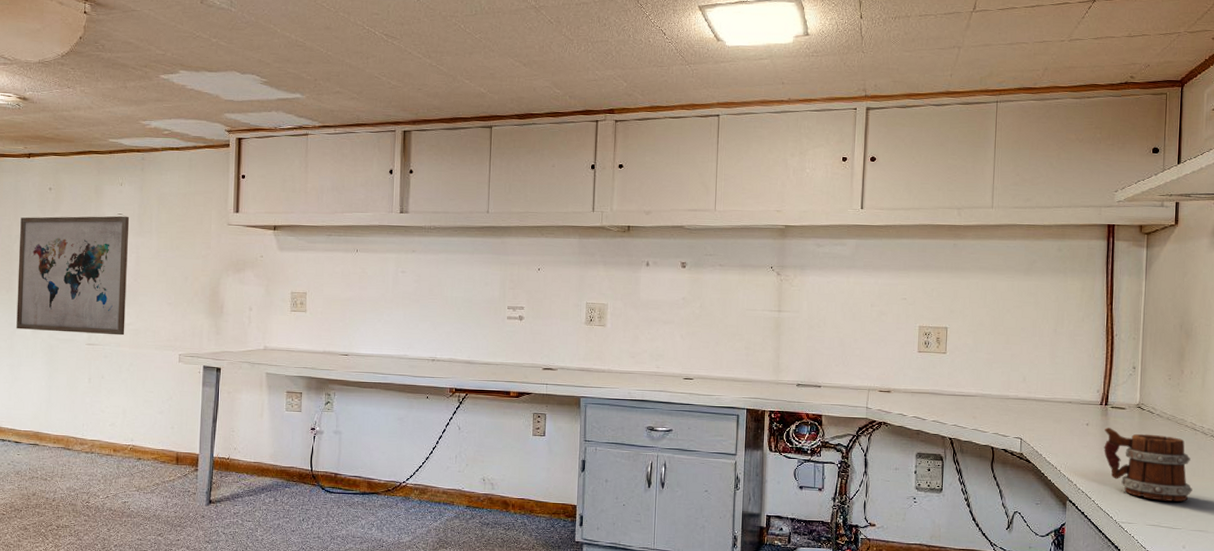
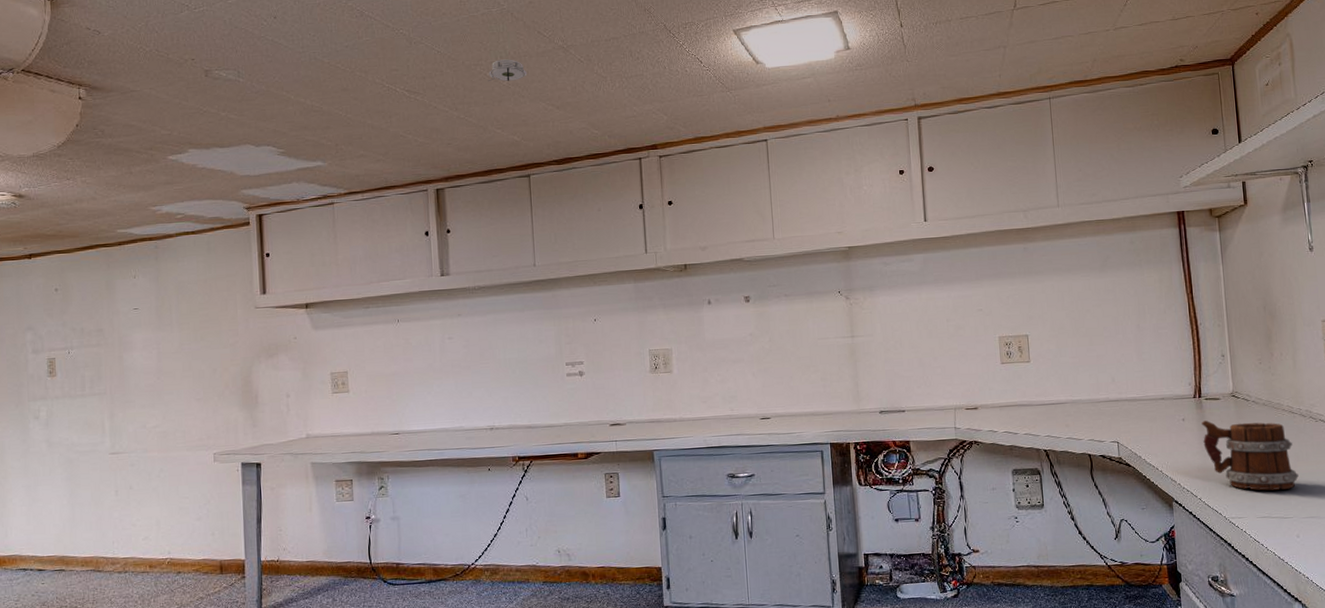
wall art: present [16,216,130,336] -> none [26,310,152,446]
smoke detector: none [461,13,499,35] -> present [488,59,527,81]

